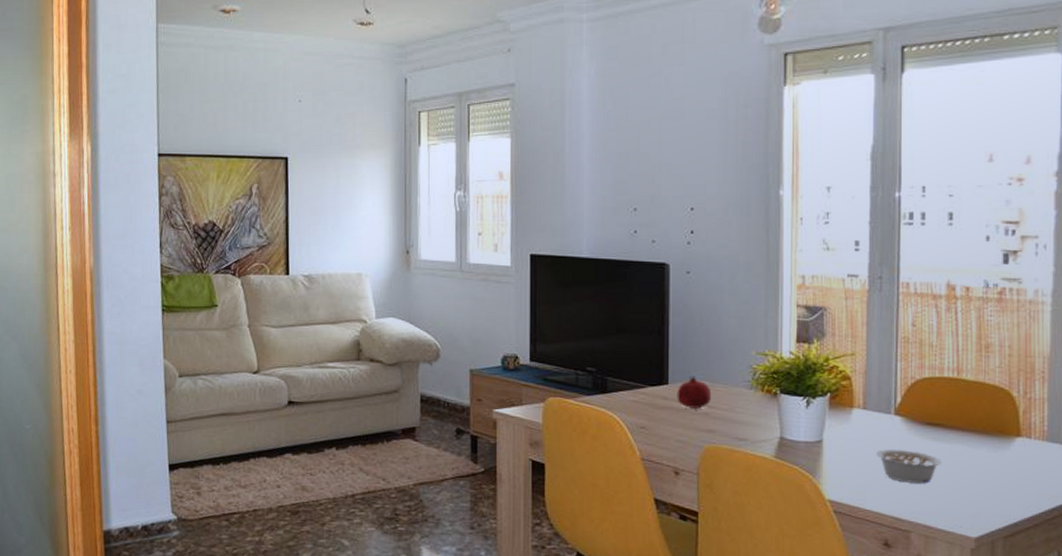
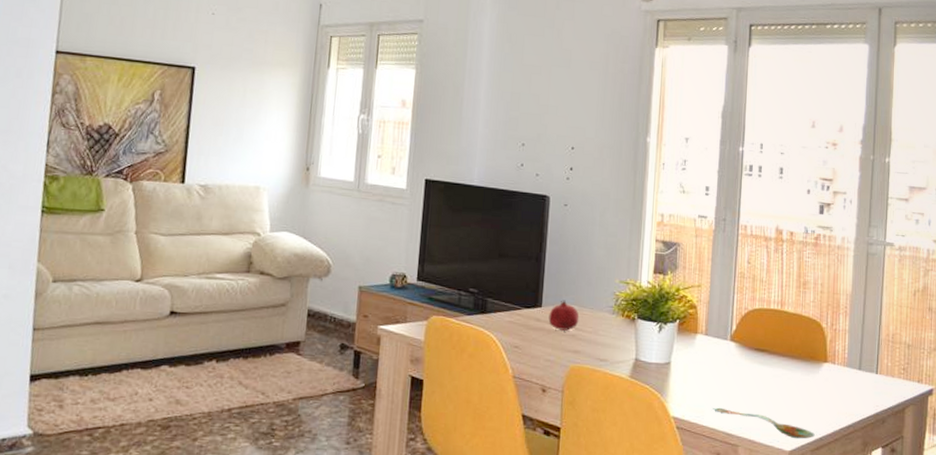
legume: present [877,449,942,484] -> none [714,371,766,403]
spoon: none [877,489,1008,525] -> present [713,407,815,440]

